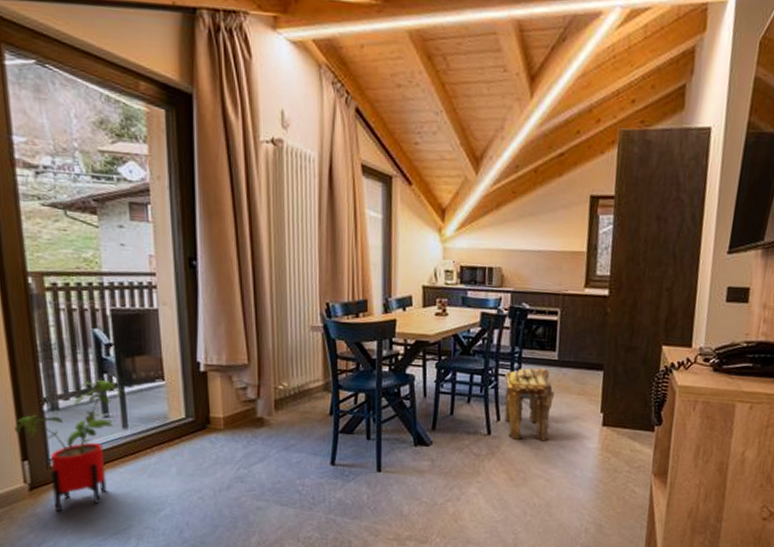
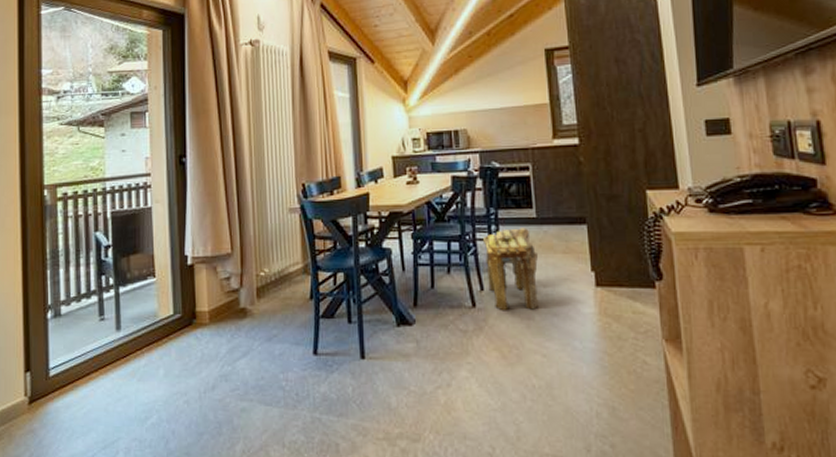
house plant: present [15,380,122,512] -> none [21,283,117,426]

